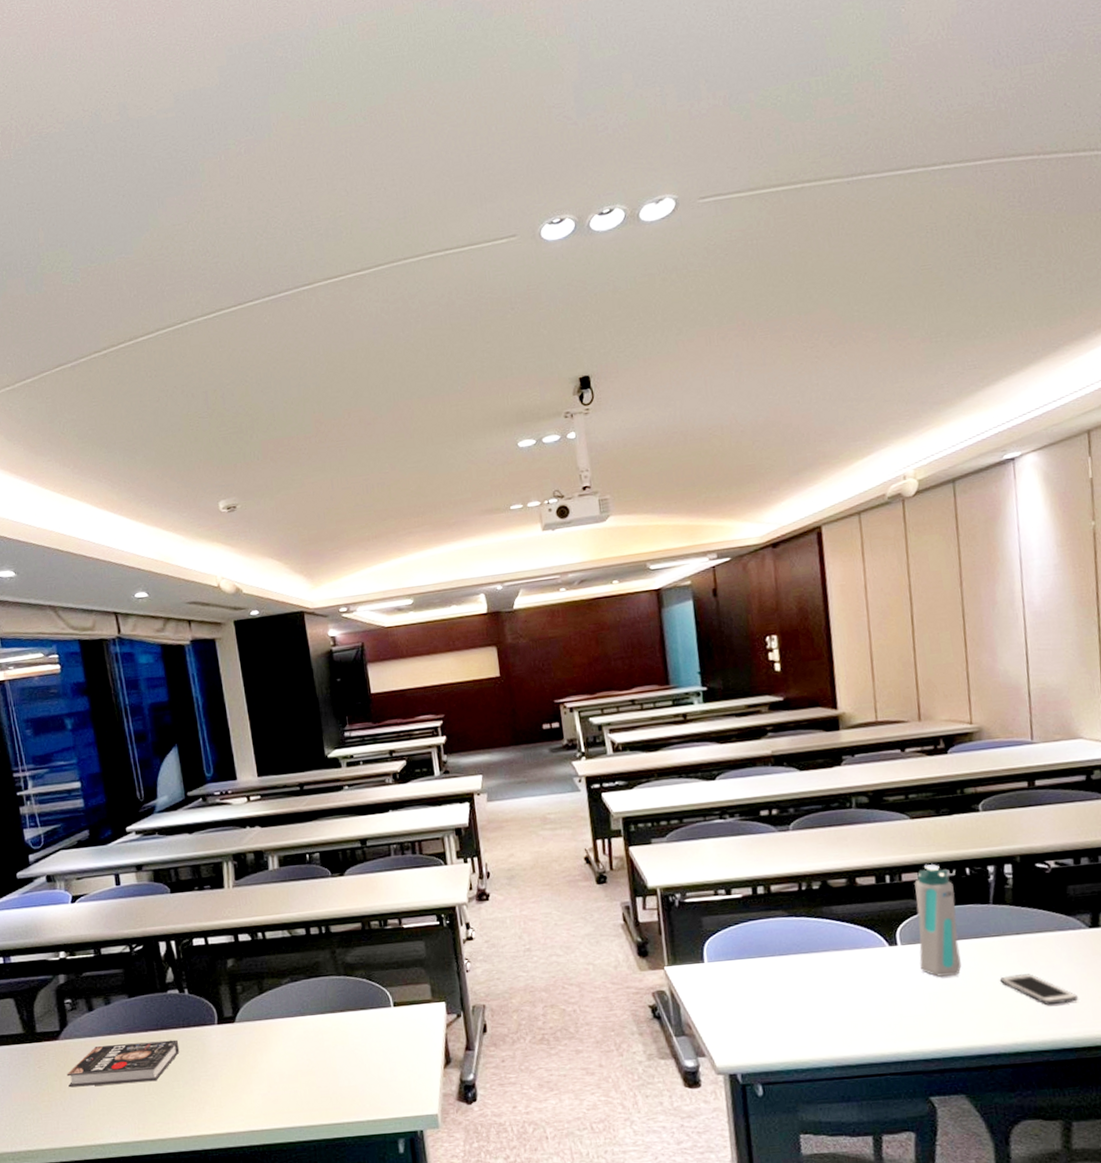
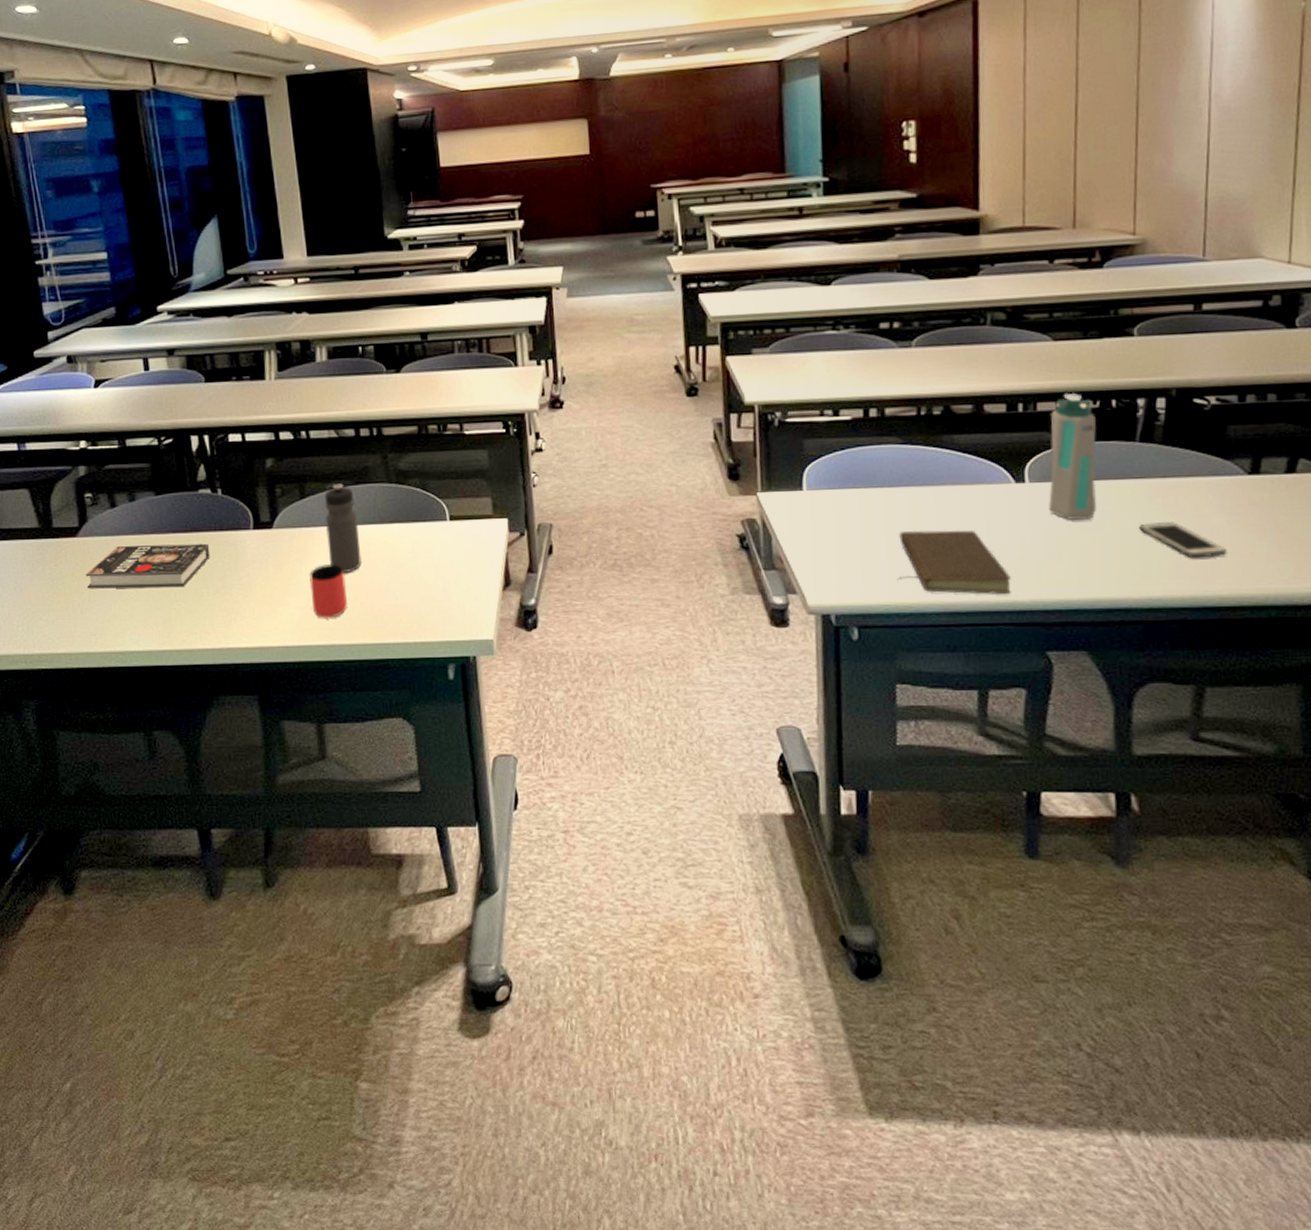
cup: none [270,1052,305,1103] -> present [309,564,347,618]
water bottle: none [280,978,317,1060] -> present [324,483,362,572]
book: none [791,991,894,1049] -> present [897,530,1011,594]

